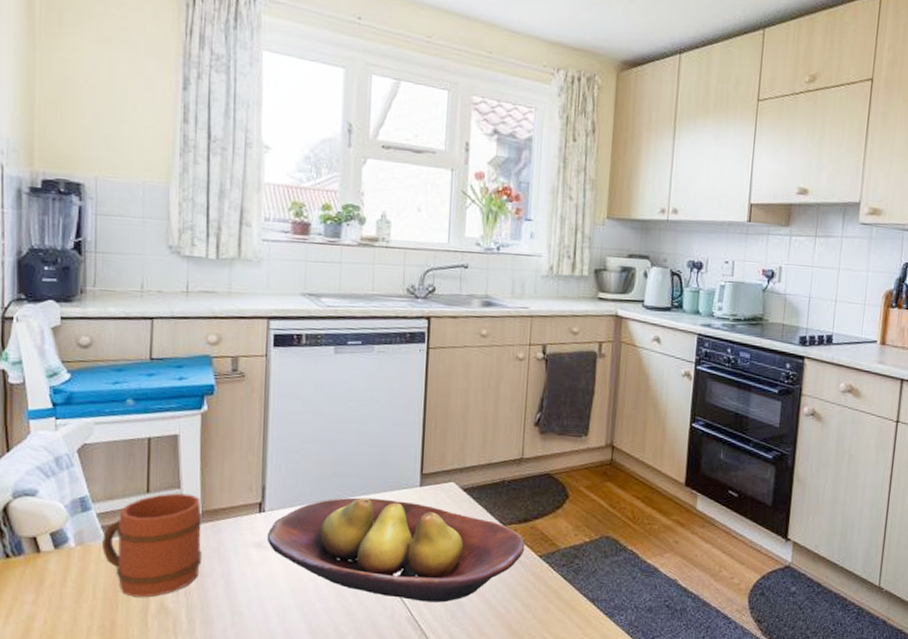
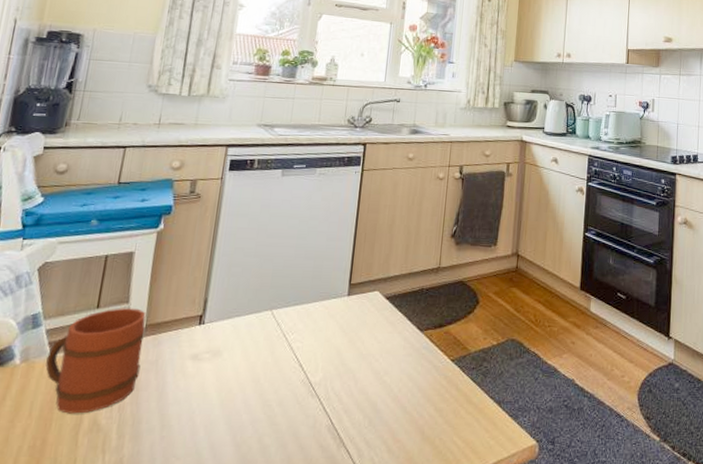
fruit bowl: present [266,497,525,603] -> none [203,308,440,410]

